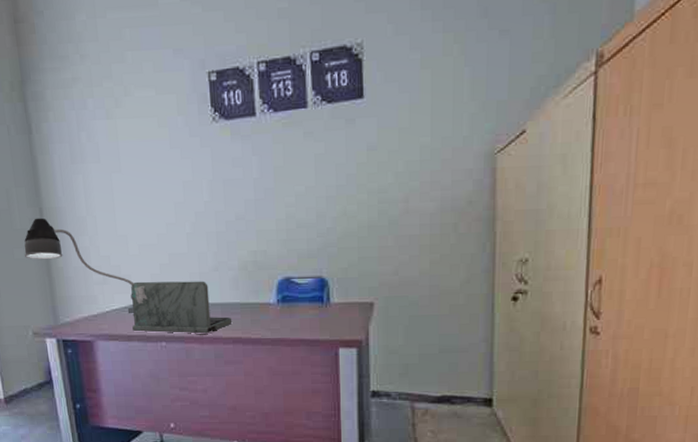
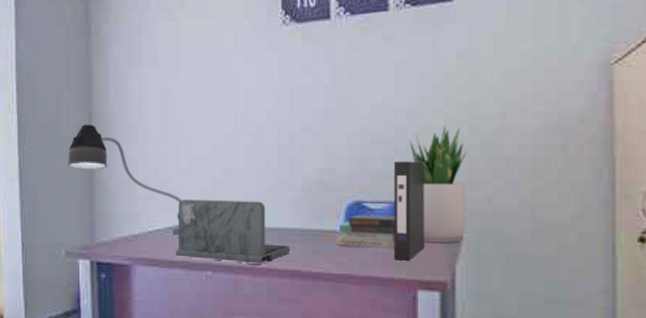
books: none [270,288,320,316] -> present [335,215,396,248]
binder: none [316,241,344,325] -> present [393,161,425,261]
planter: none [329,210,378,310] -> present [410,126,468,244]

